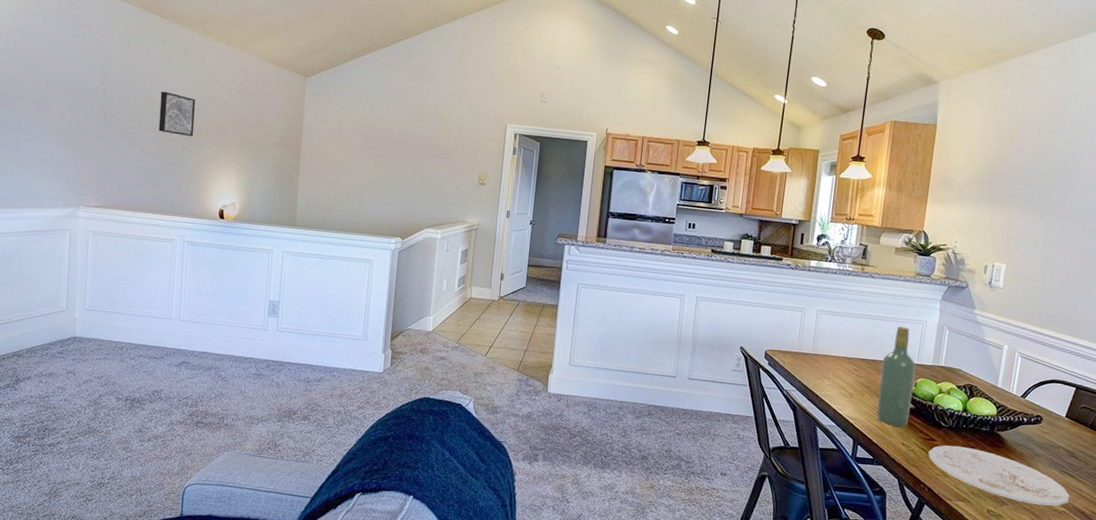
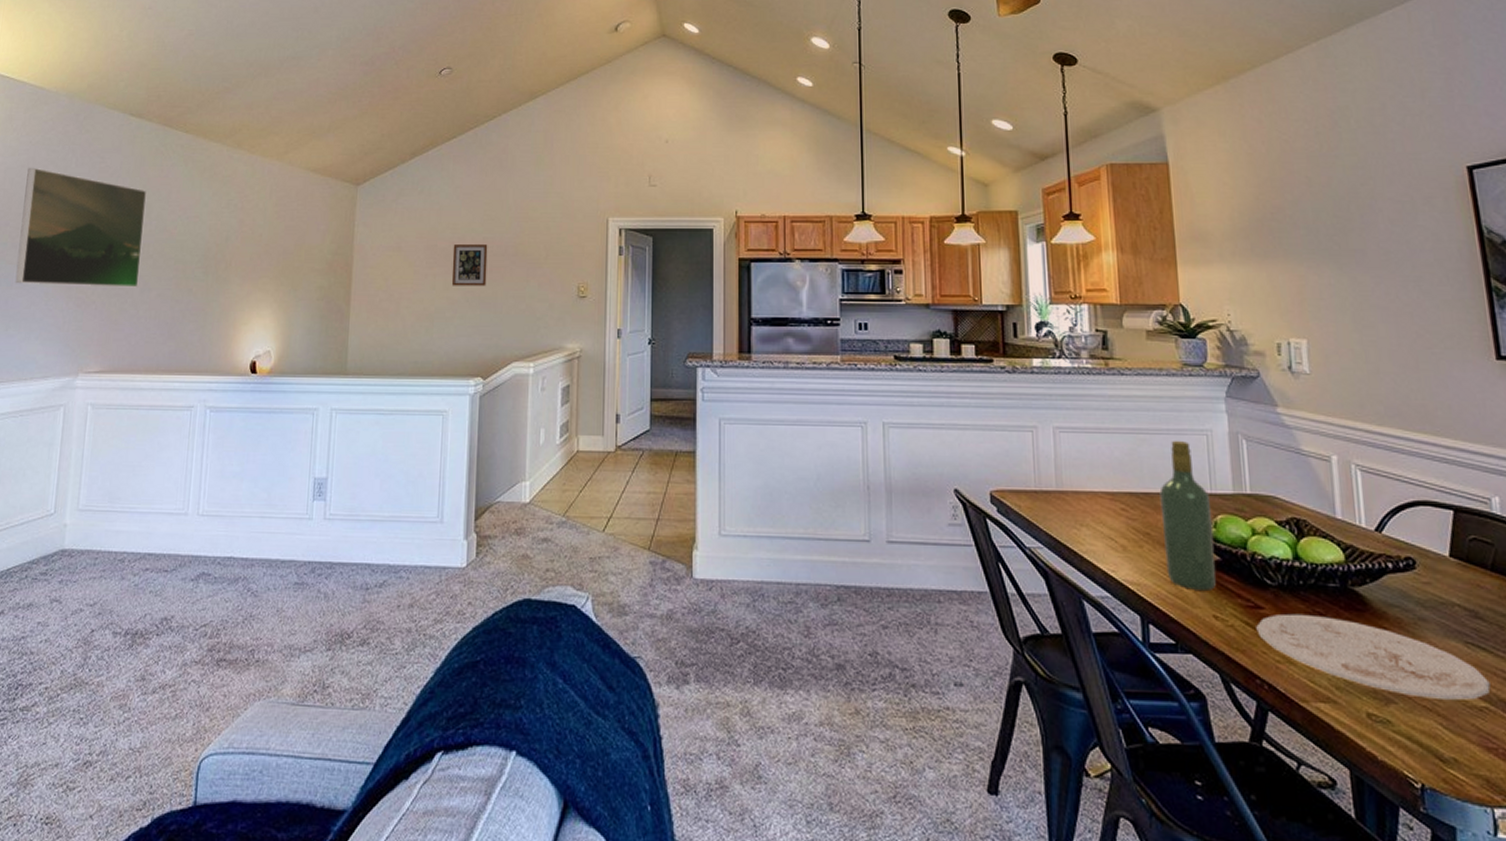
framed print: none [22,33,131,143] -> present [15,167,148,288]
wall art: present [158,91,196,136] -> none [177,220,224,272]
picture frame: none [380,133,411,169] -> present [451,243,488,287]

